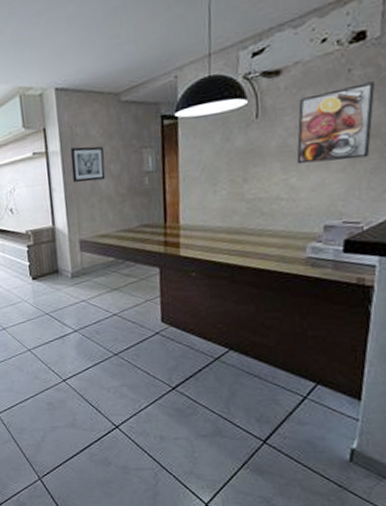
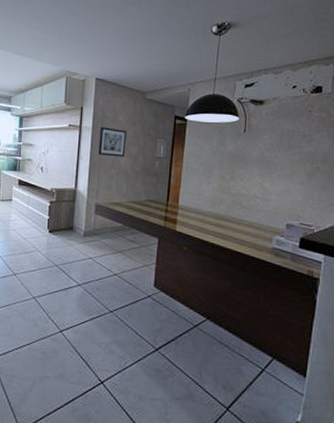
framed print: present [296,81,376,165] -> none [270,122,327,177]

